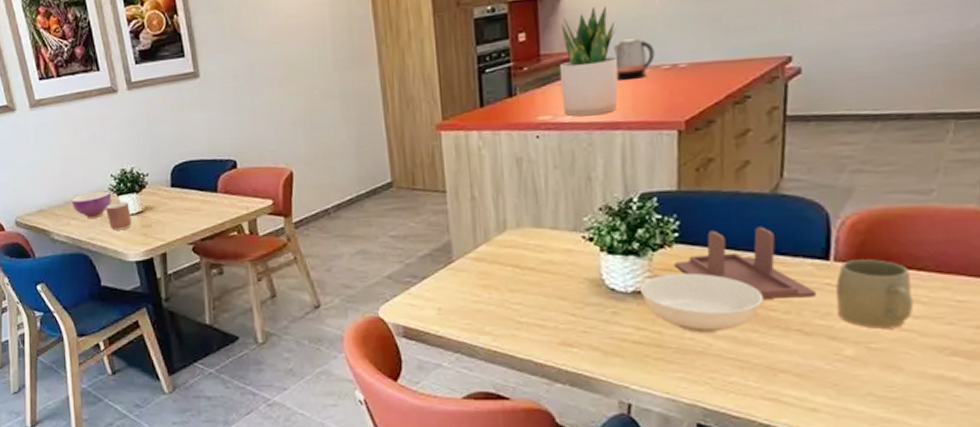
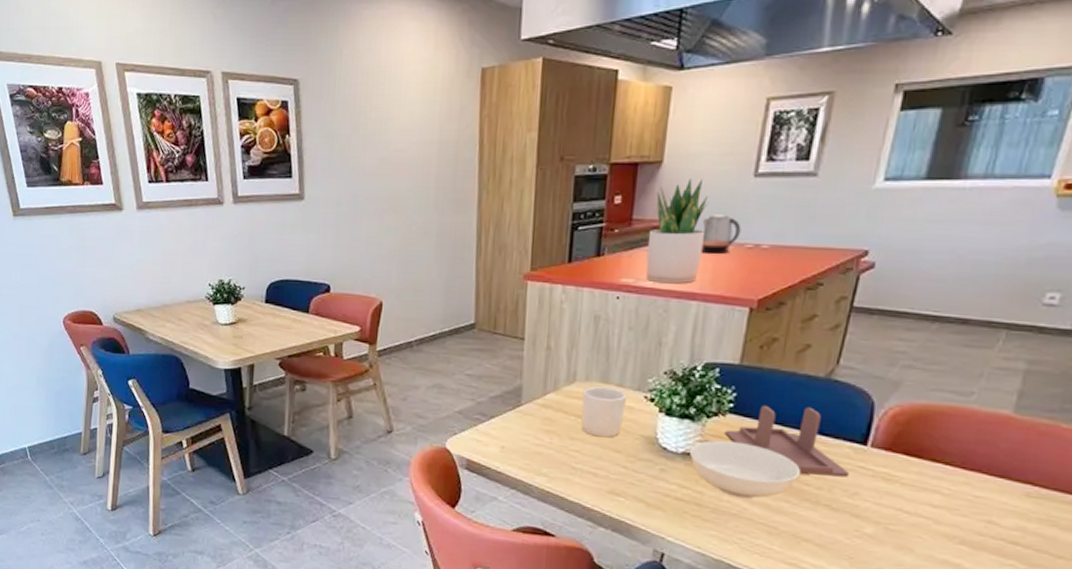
bowl: present [71,190,112,219] -> none [168,298,208,324]
mug: present [106,202,132,231] -> none [201,311,225,338]
mug: none [516,231,564,286] -> present [580,386,626,438]
mug: present [835,259,914,329] -> none [864,447,938,514]

